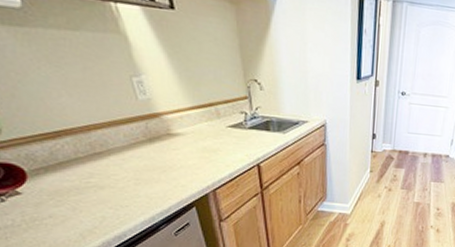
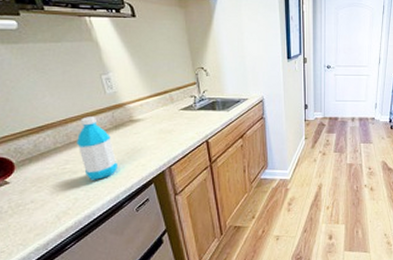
water bottle: none [101,125,153,198] -> present [76,116,118,180]

